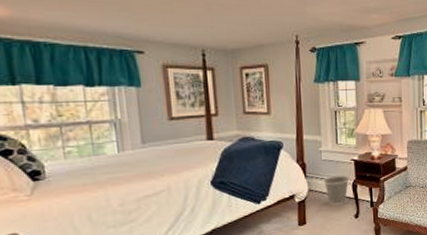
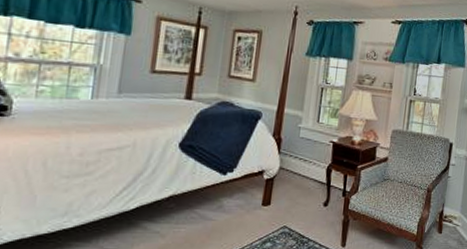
wastebasket: present [323,175,350,206] -> none [297,156,325,189]

